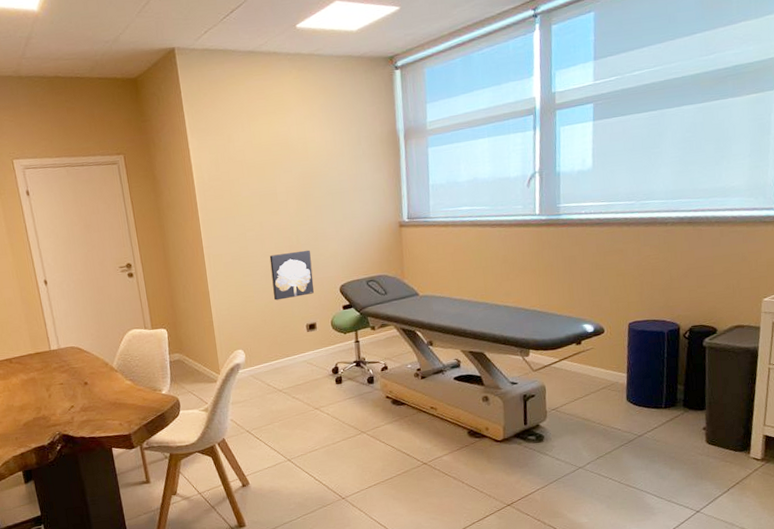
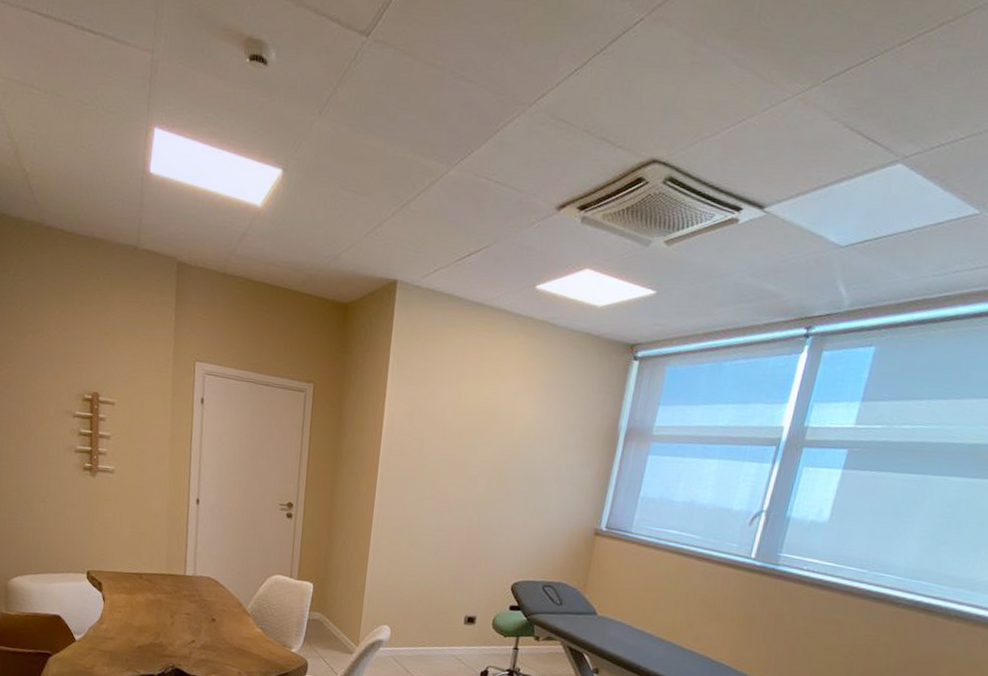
wall art: present [269,250,314,301] -> none [436,531,489,585]

